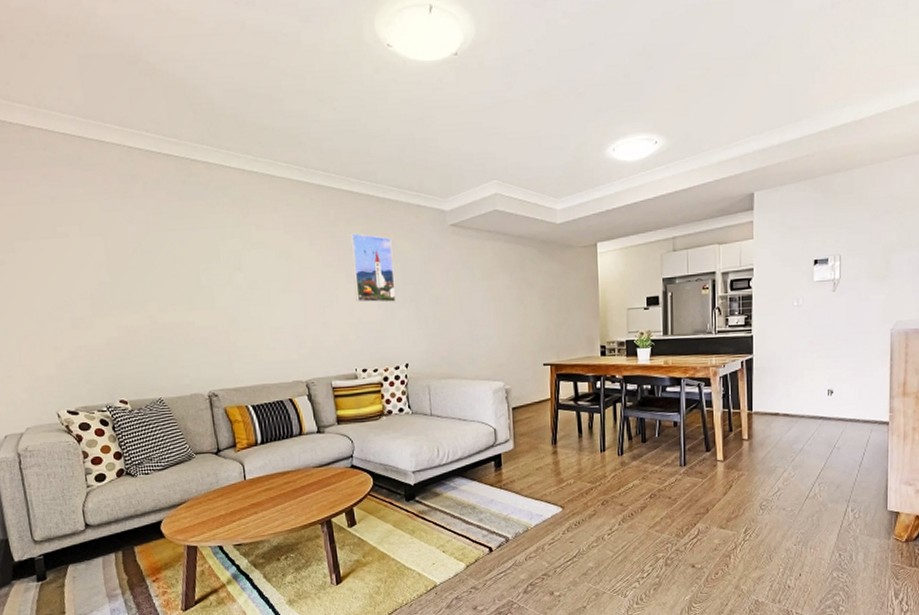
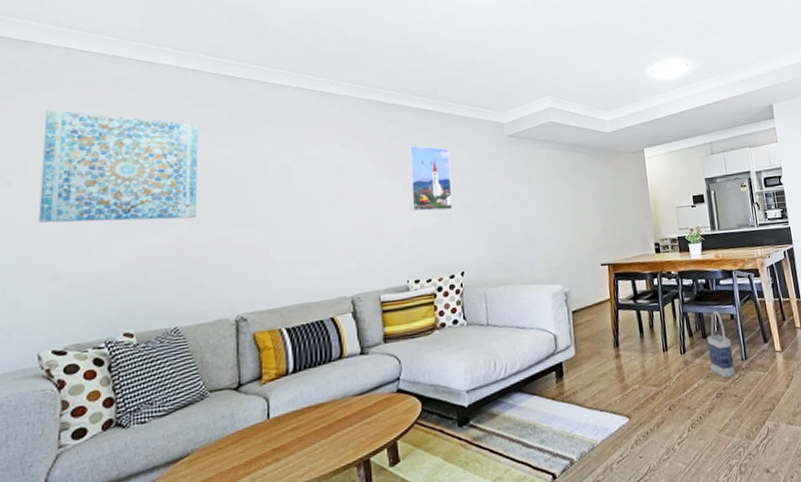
wall art: none [18,189,162,301] -> present [38,109,198,223]
bag: none [647,418,672,481] -> present [707,311,736,378]

